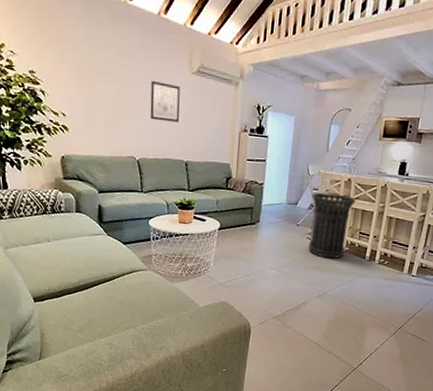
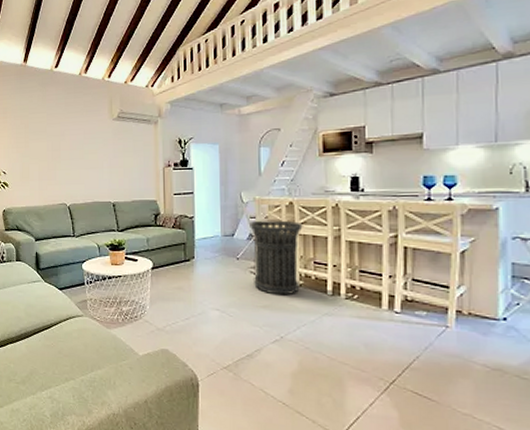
wall art: present [150,80,180,123] -> none [77,131,105,167]

